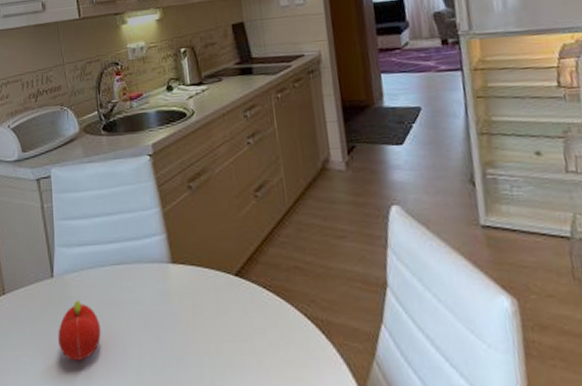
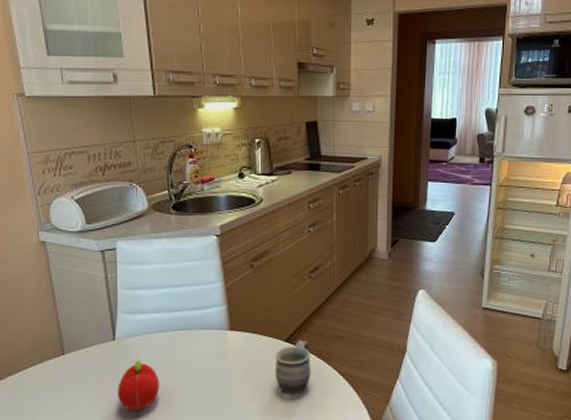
mug: none [225,273,271,347] -> present [275,340,311,397]

